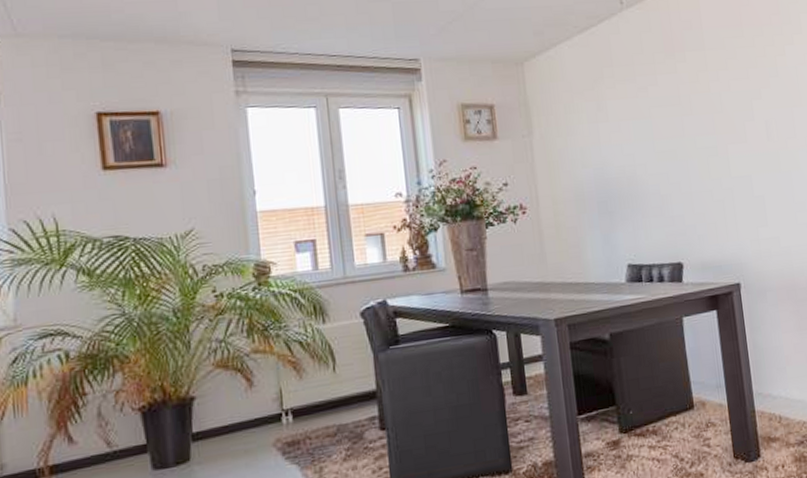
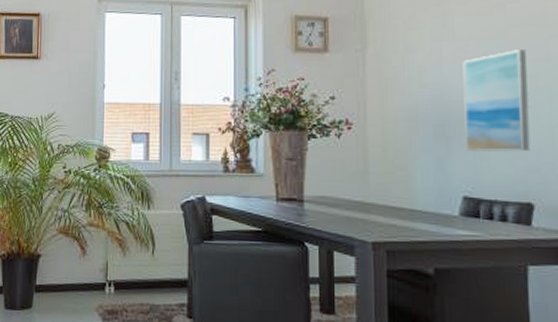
wall art: none [617,127,677,223] -> present [462,49,530,152]

